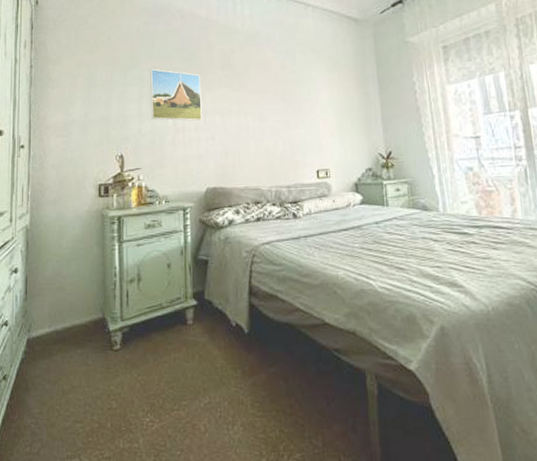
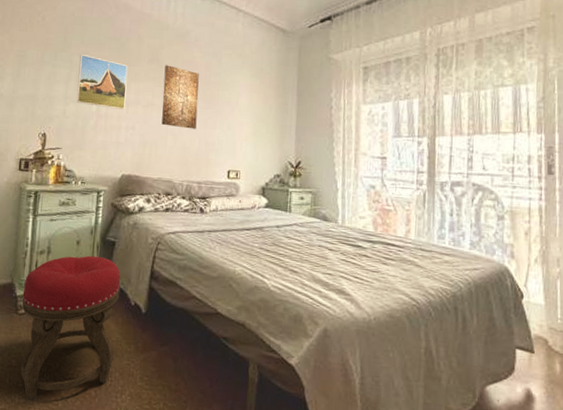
stool: none [116,278,220,446] -> present [21,255,121,402]
wall art: none [238,69,278,132] -> present [161,65,199,129]

